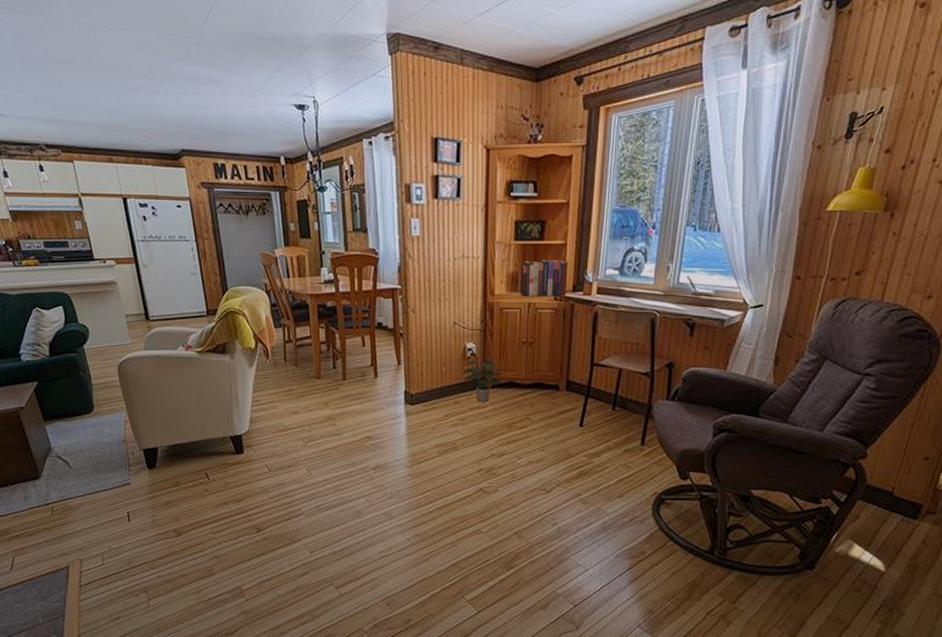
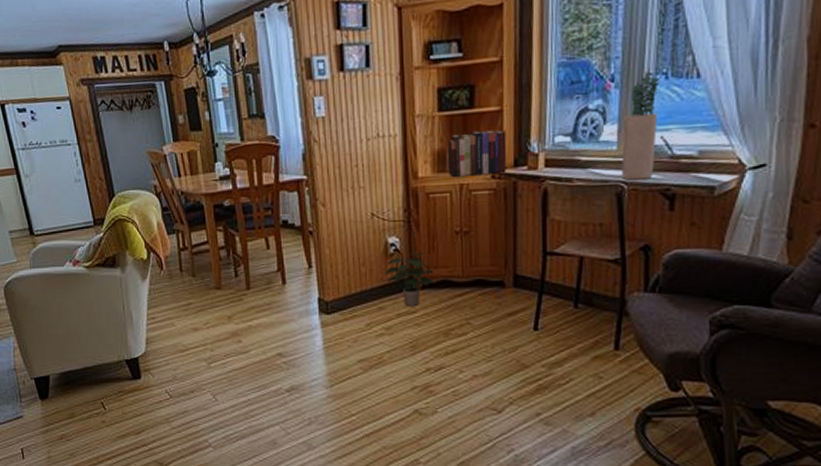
vase: none [656,219,689,310] -> present [621,66,659,180]

